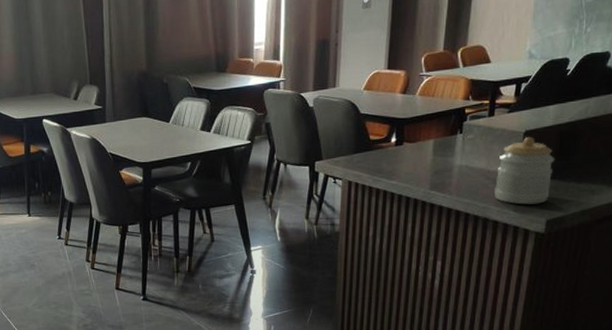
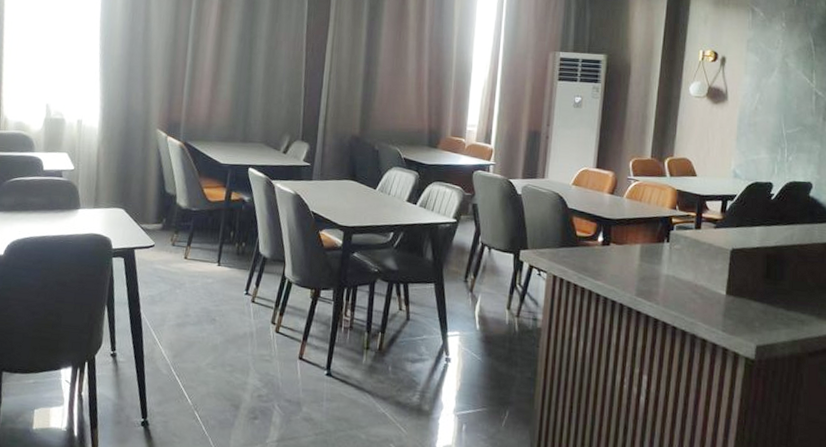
jar: present [494,136,555,205] -> none [701,254,763,327]

